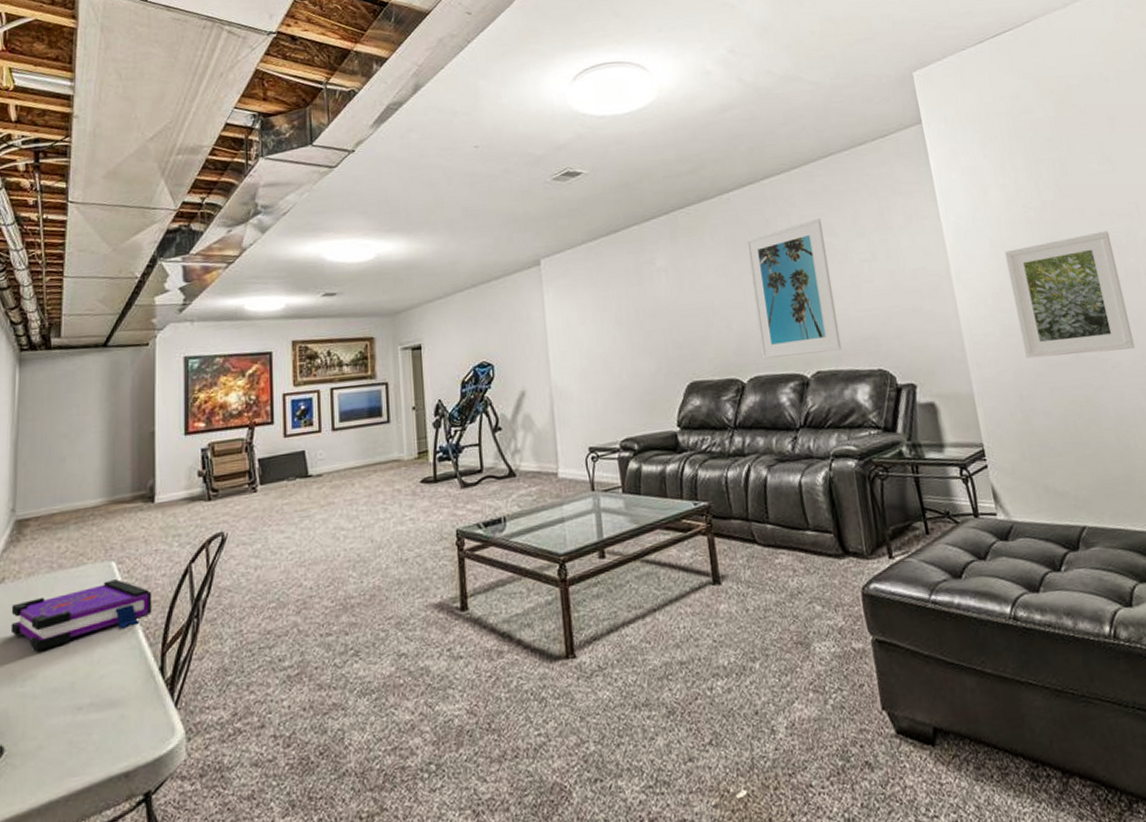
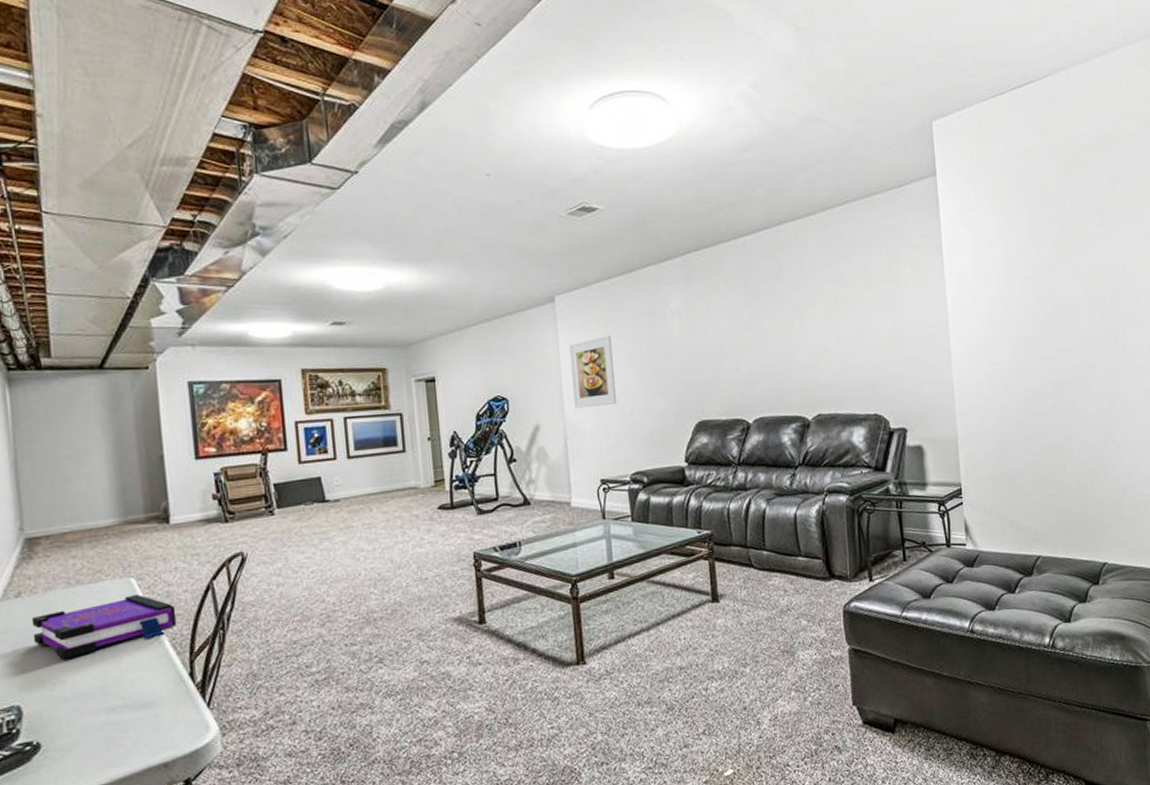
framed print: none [555,296,604,373] -> present [569,335,616,409]
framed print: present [745,218,842,359] -> none [758,267,843,401]
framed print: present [1005,231,1136,359] -> none [1000,291,1105,408]

